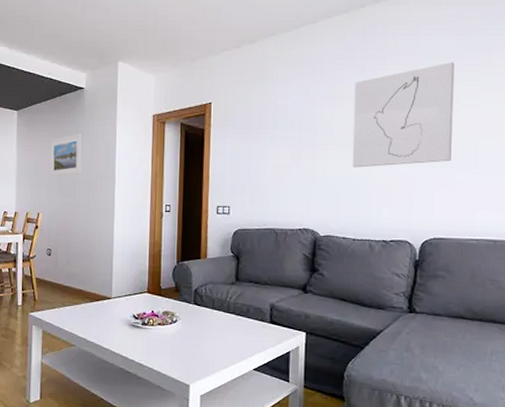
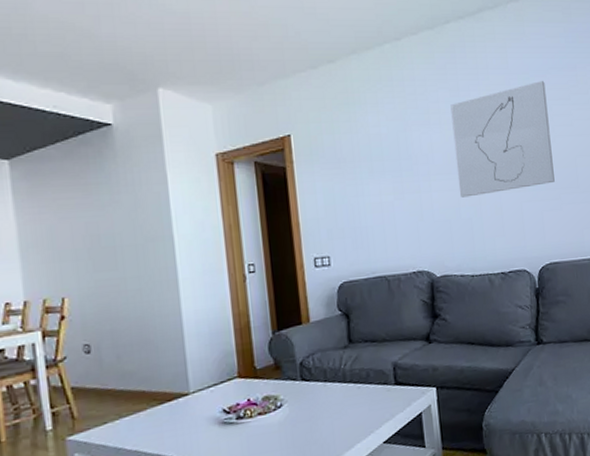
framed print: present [50,133,82,177] -> none [69,184,123,247]

